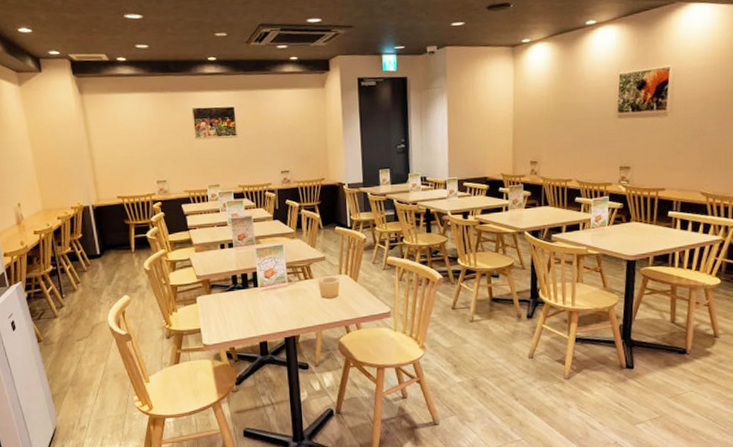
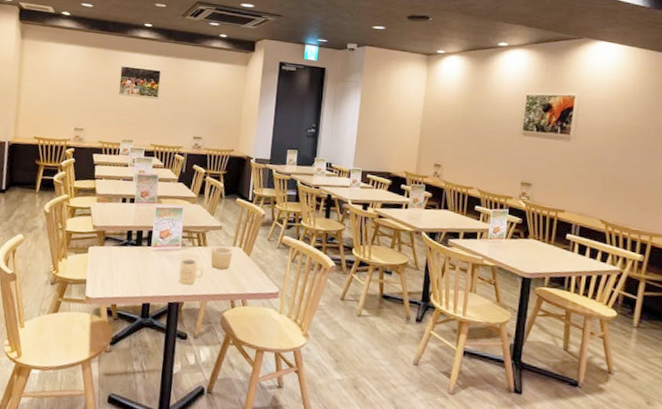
mug: none [289,292,314,318] -> present [179,258,204,285]

